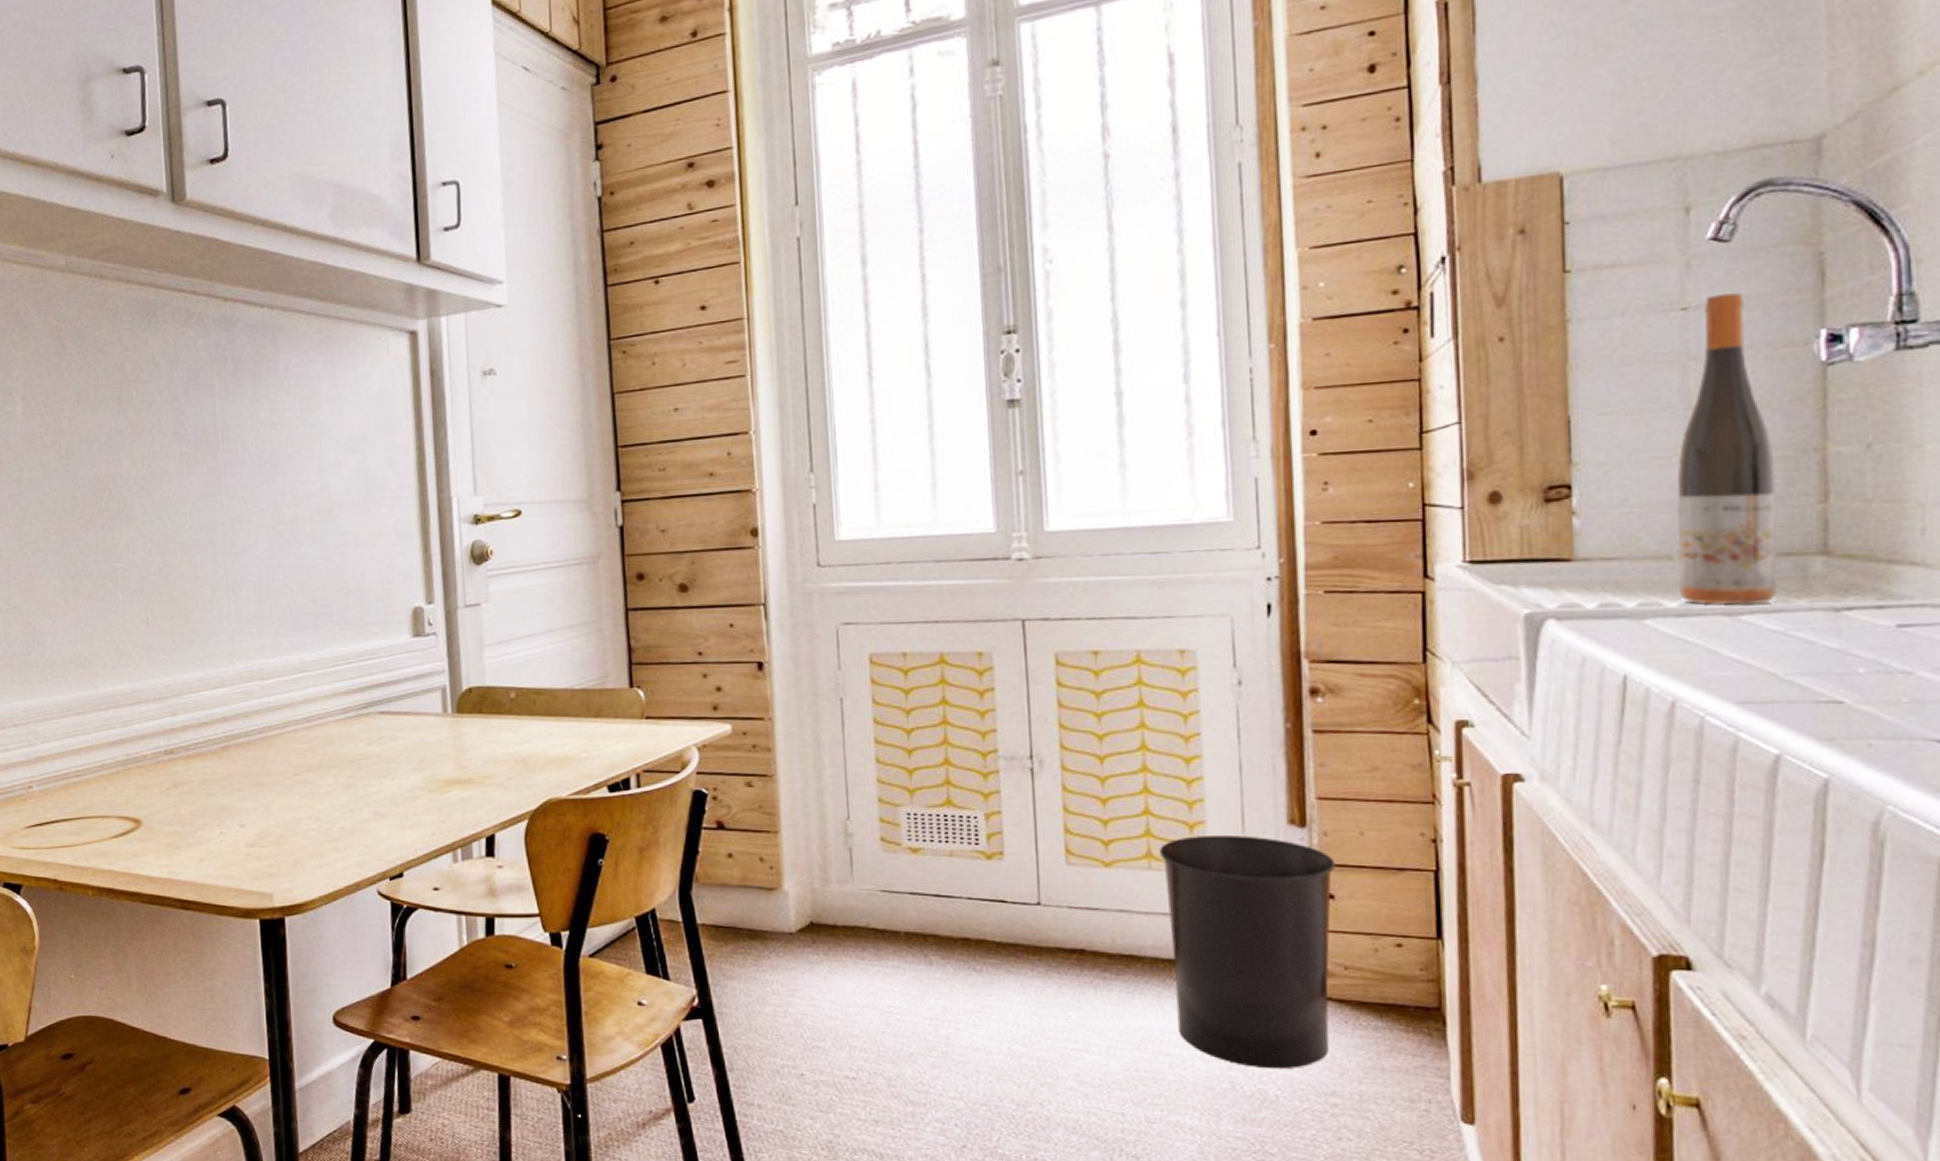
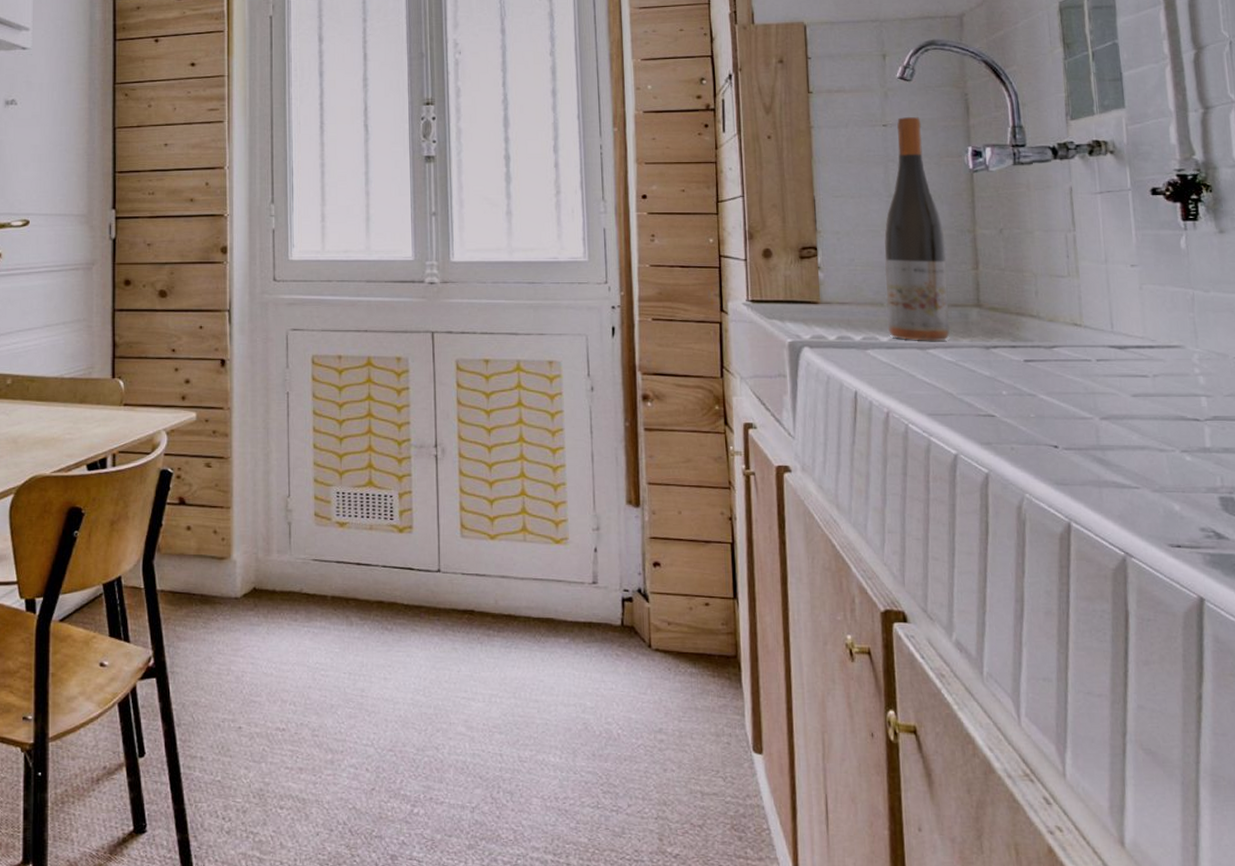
waste bin: present [1159,834,1336,1069] -> none [532,512,662,711]

